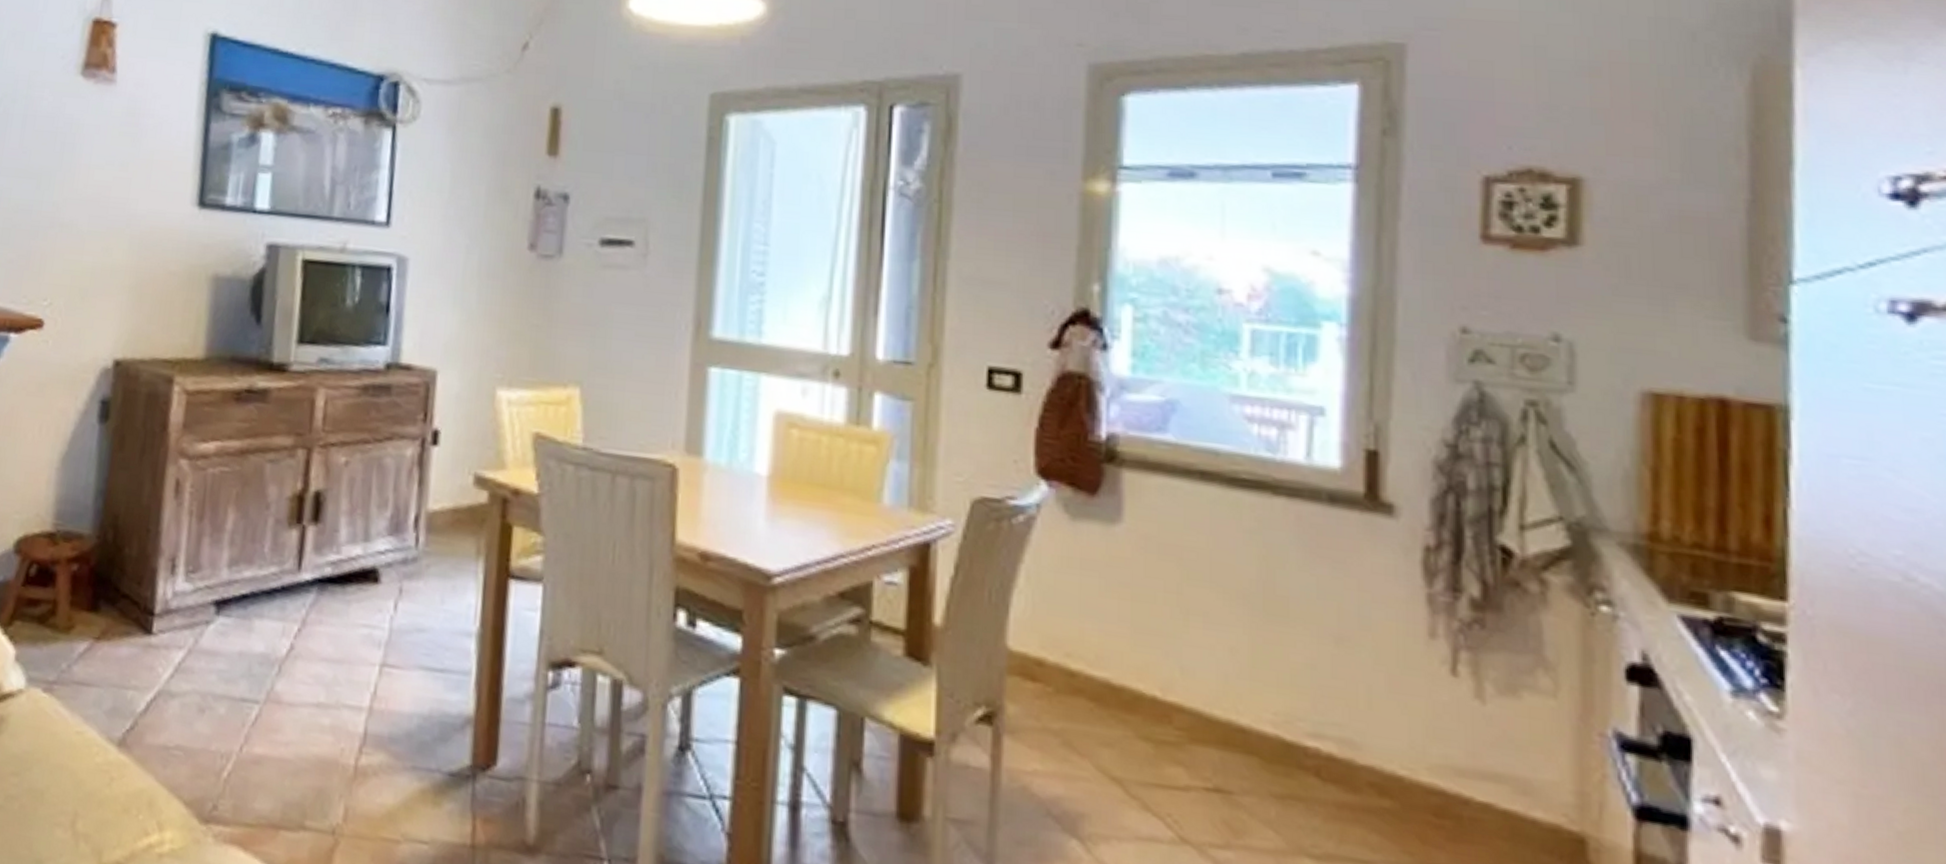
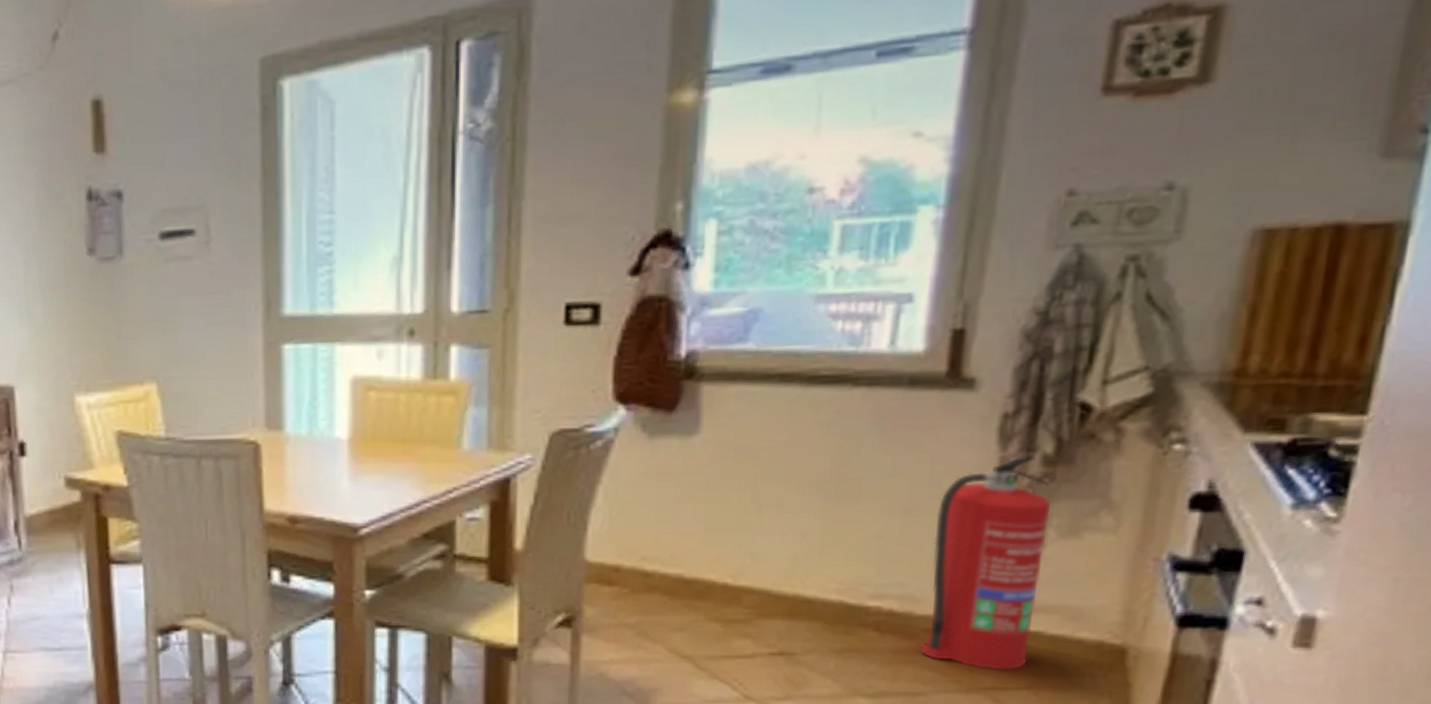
fire extinguisher: none [1365,594,1486,848] -> present [920,454,1050,671]

